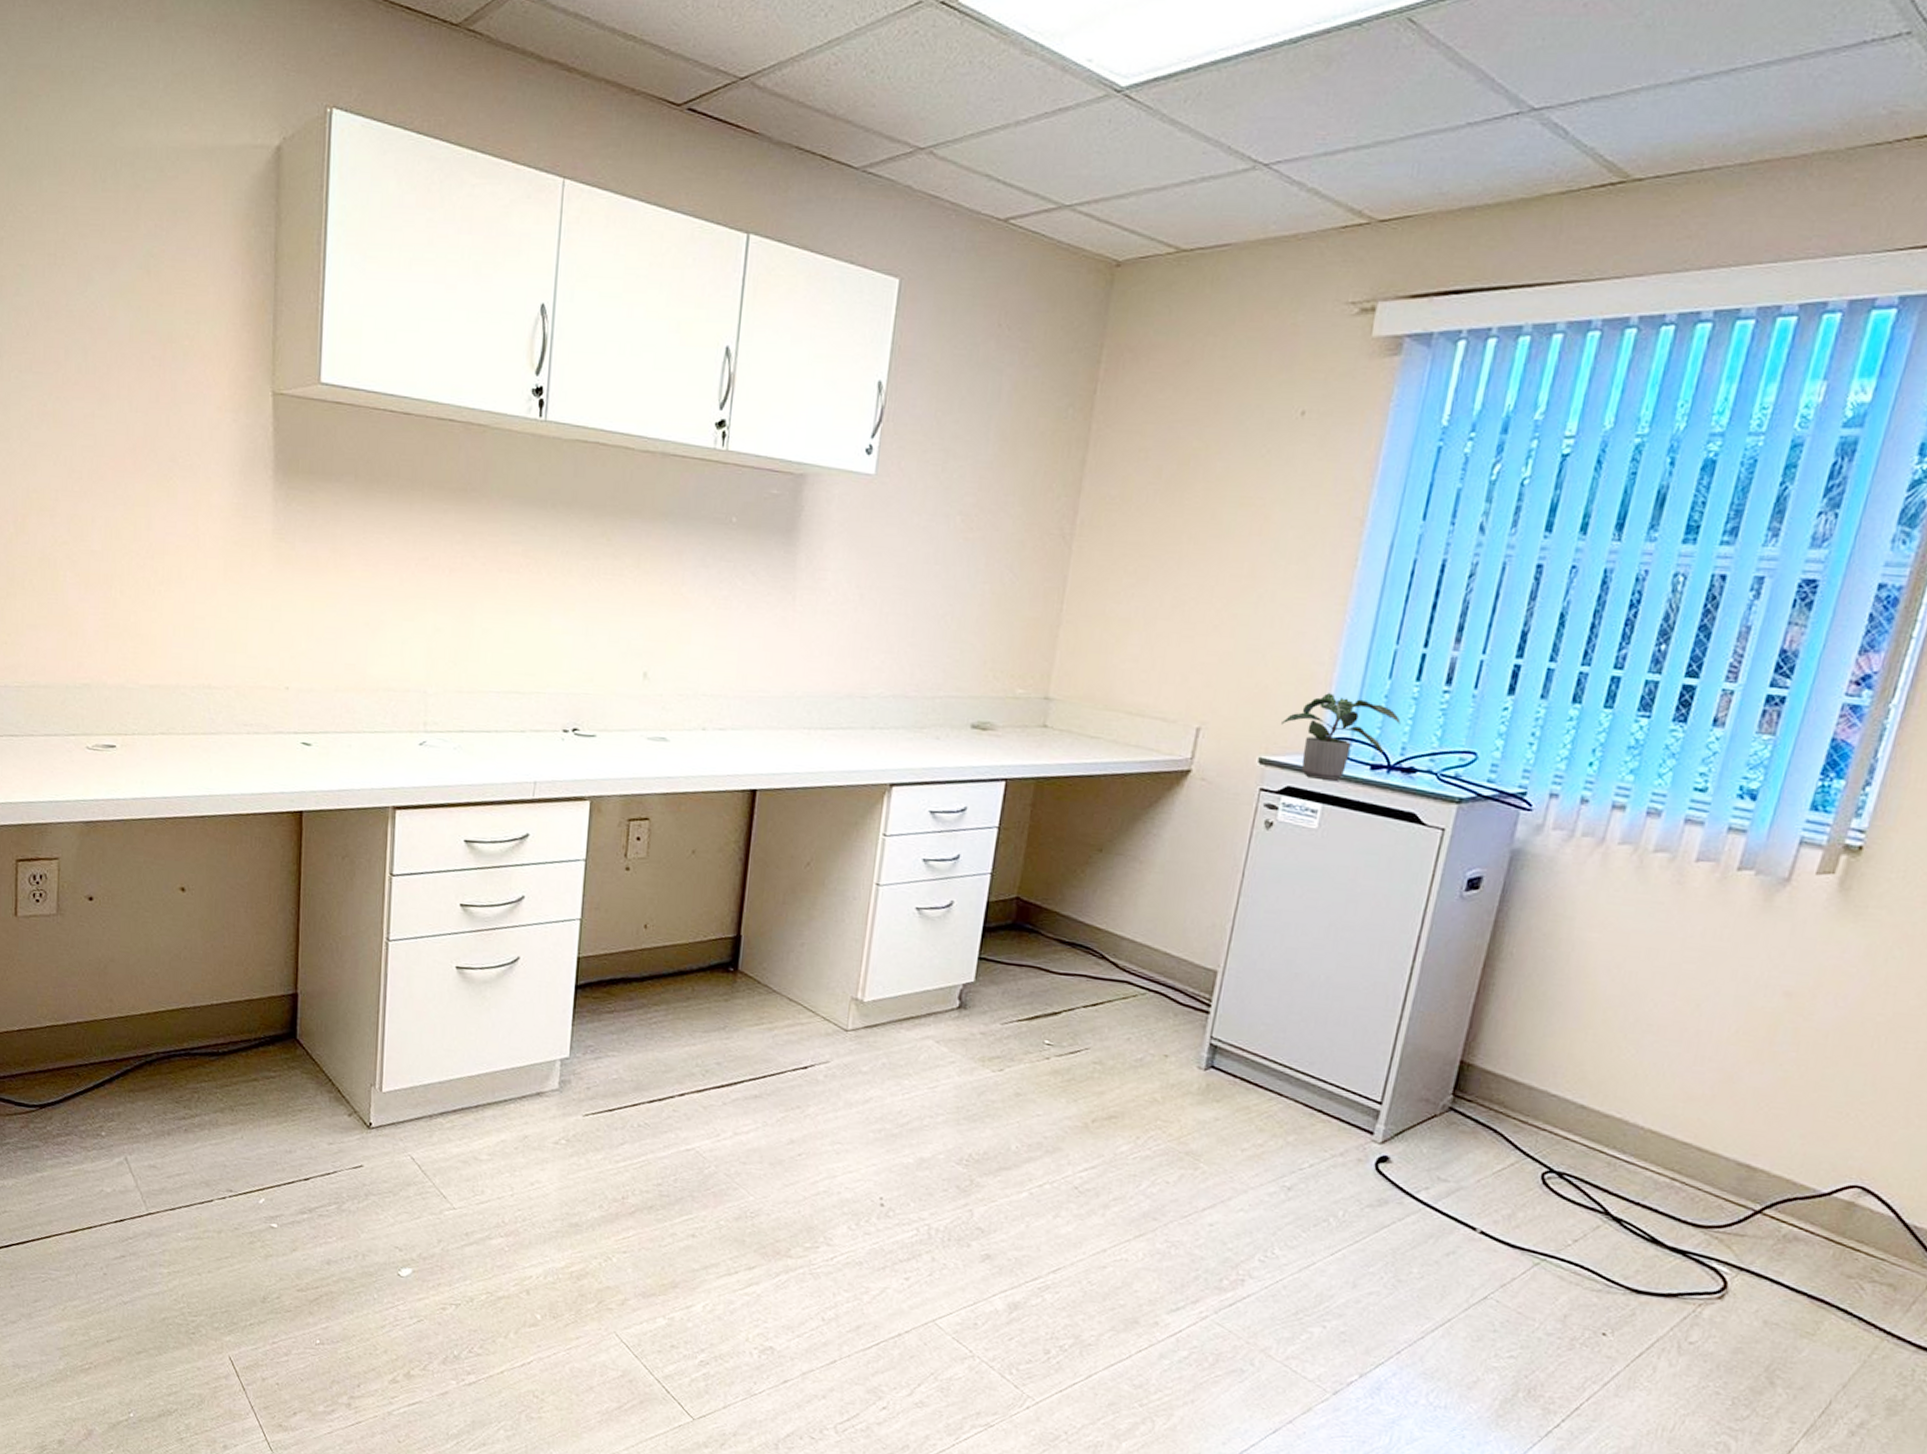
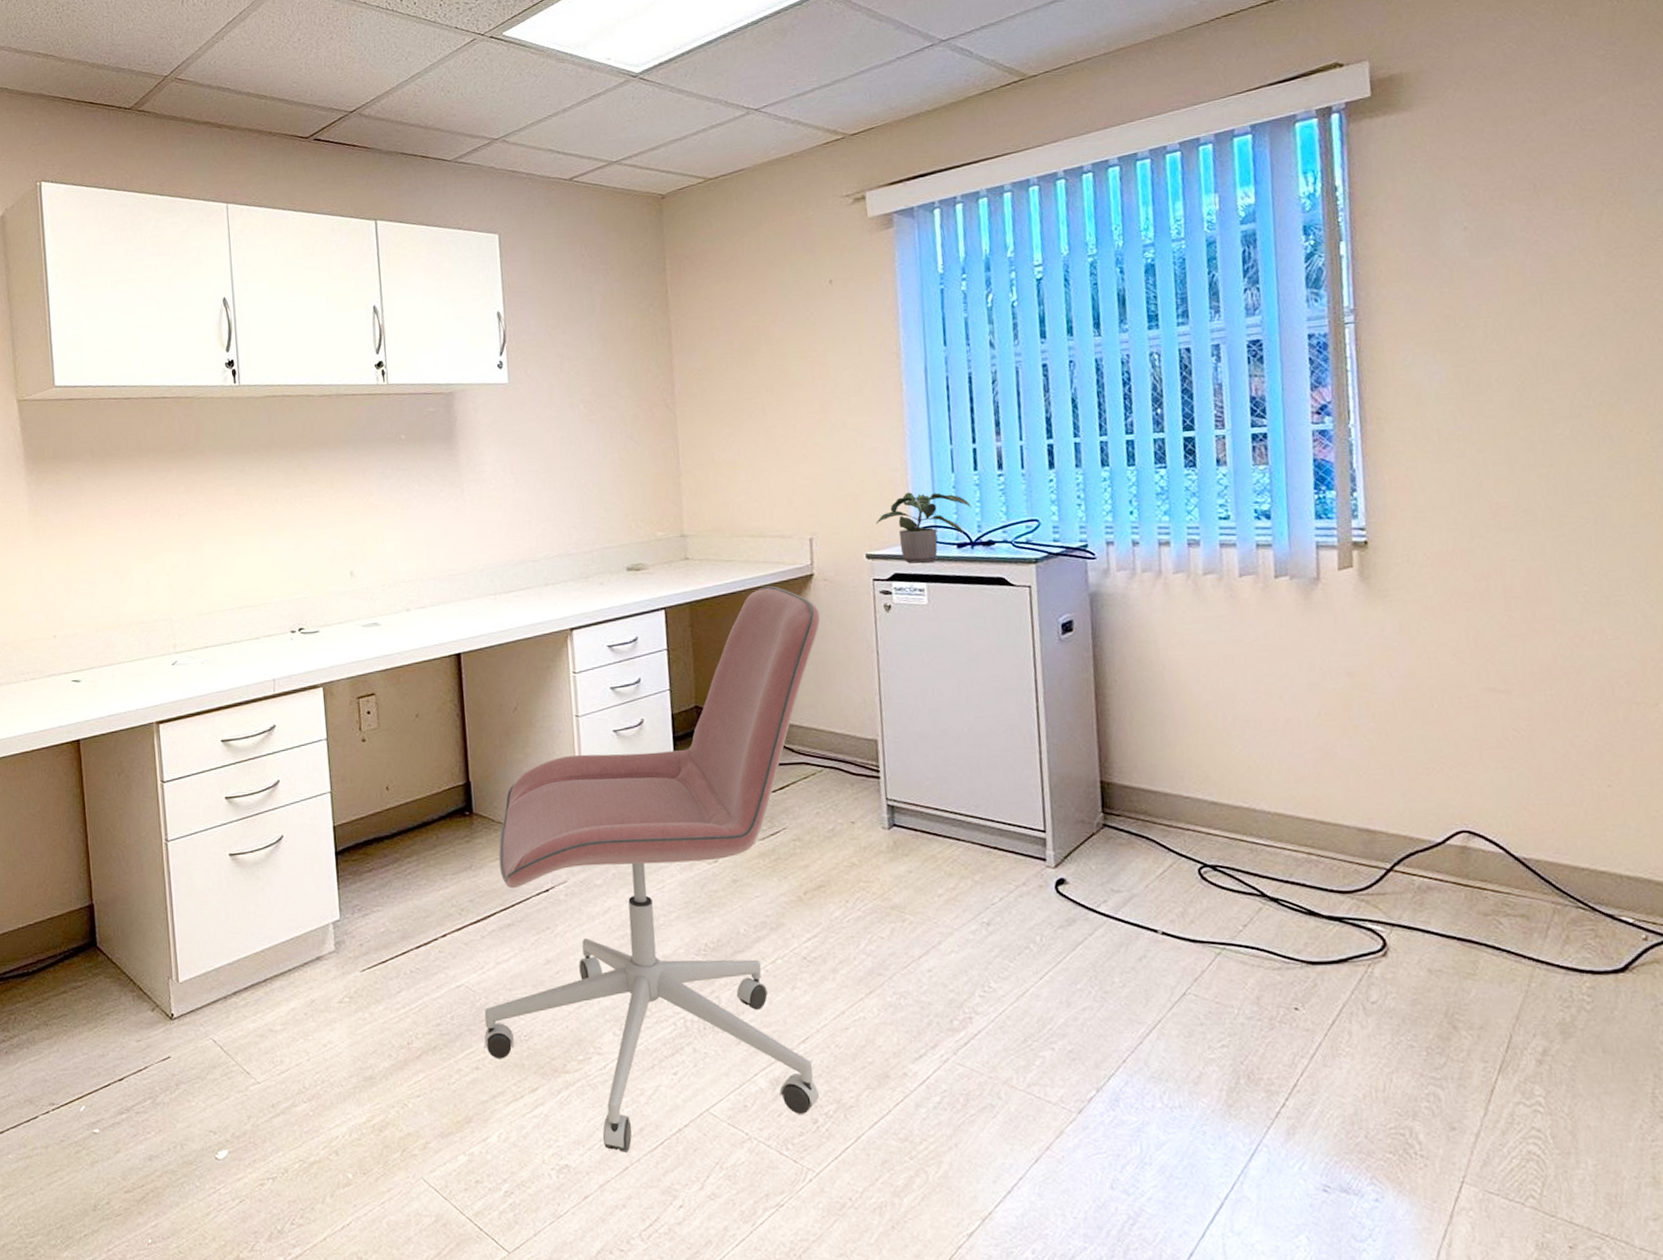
office chair: none [705,774,1187,1347] -> present [484,585,820,1152]

